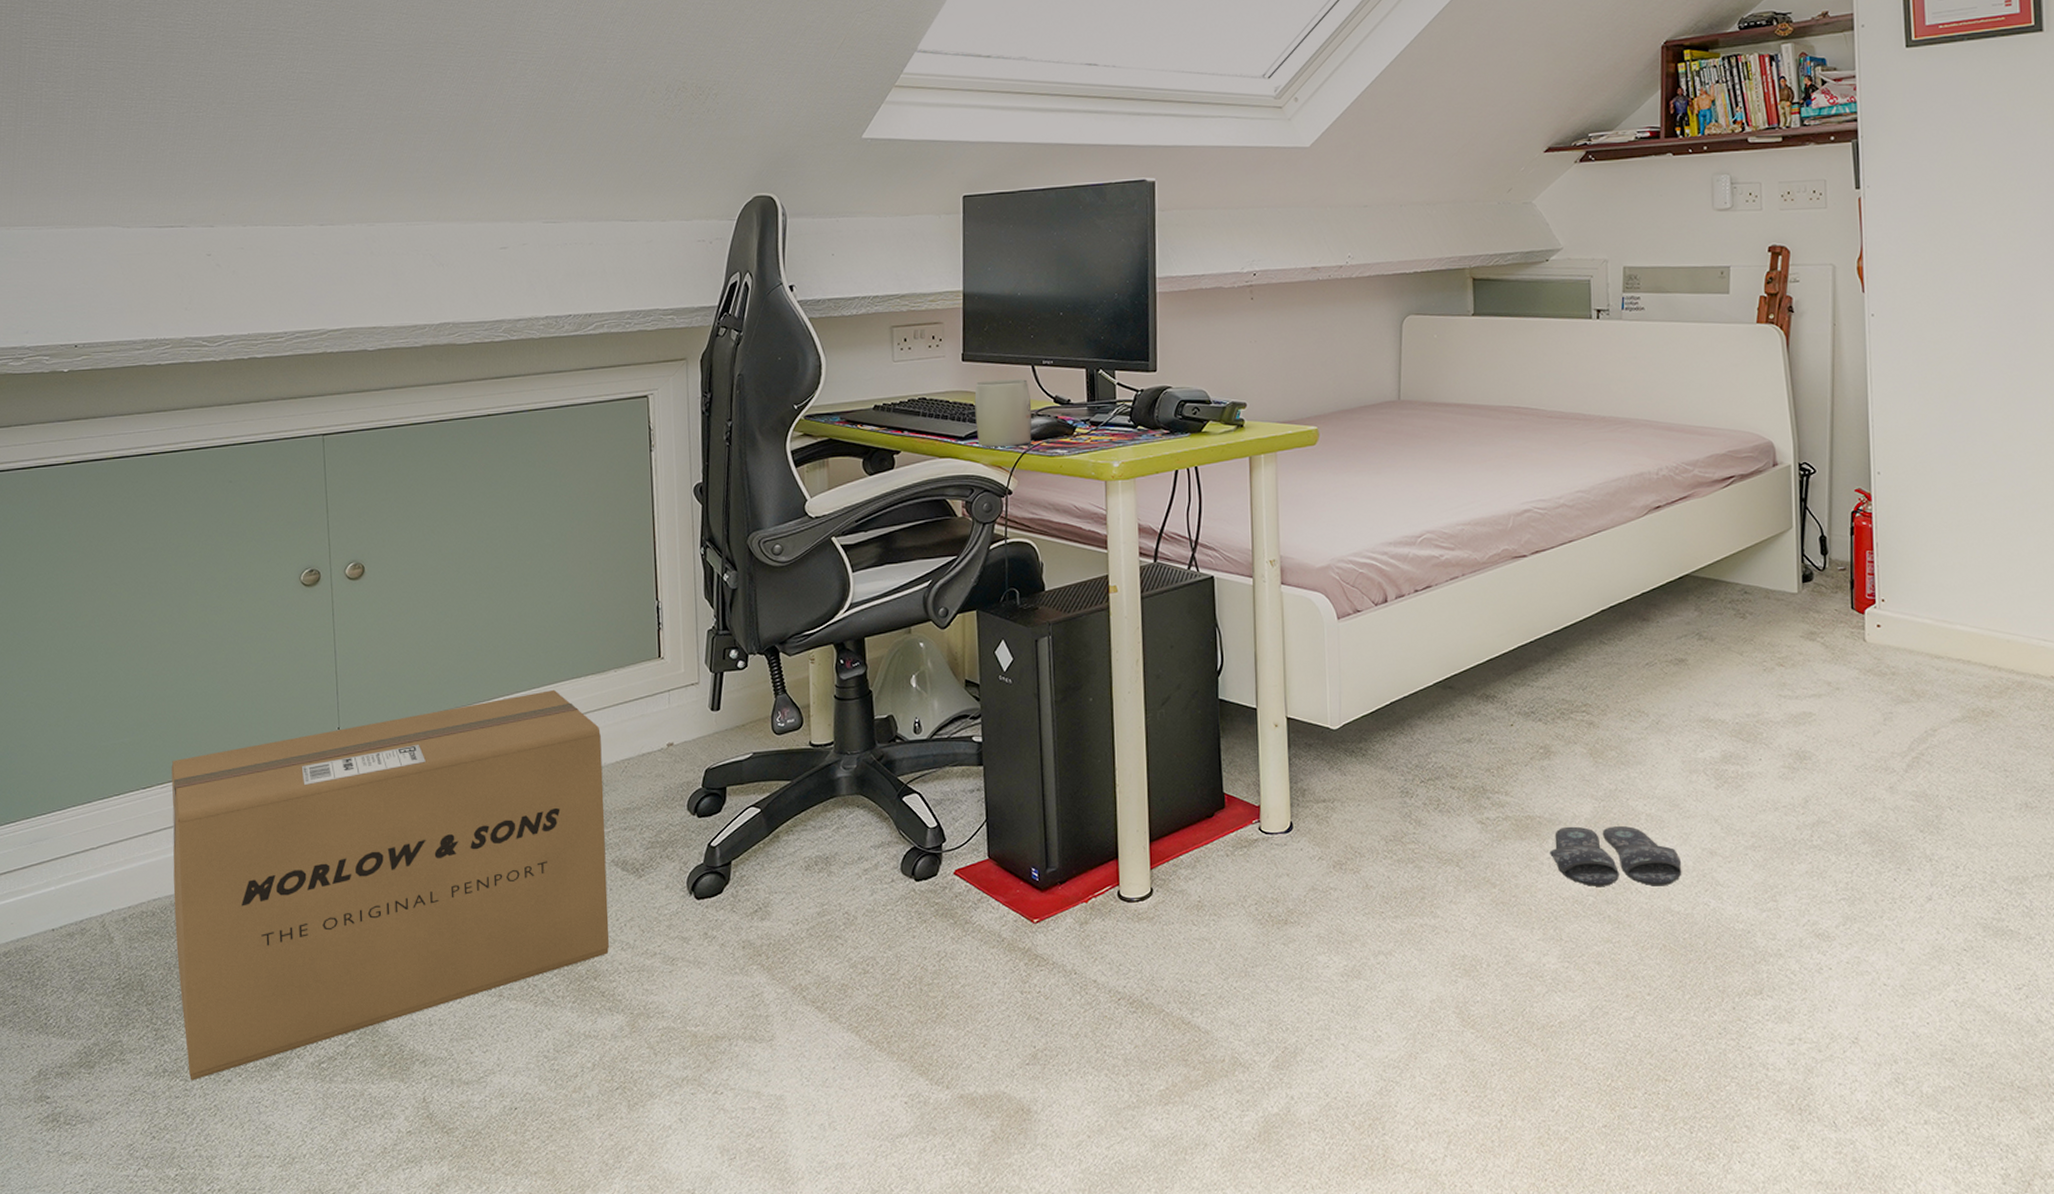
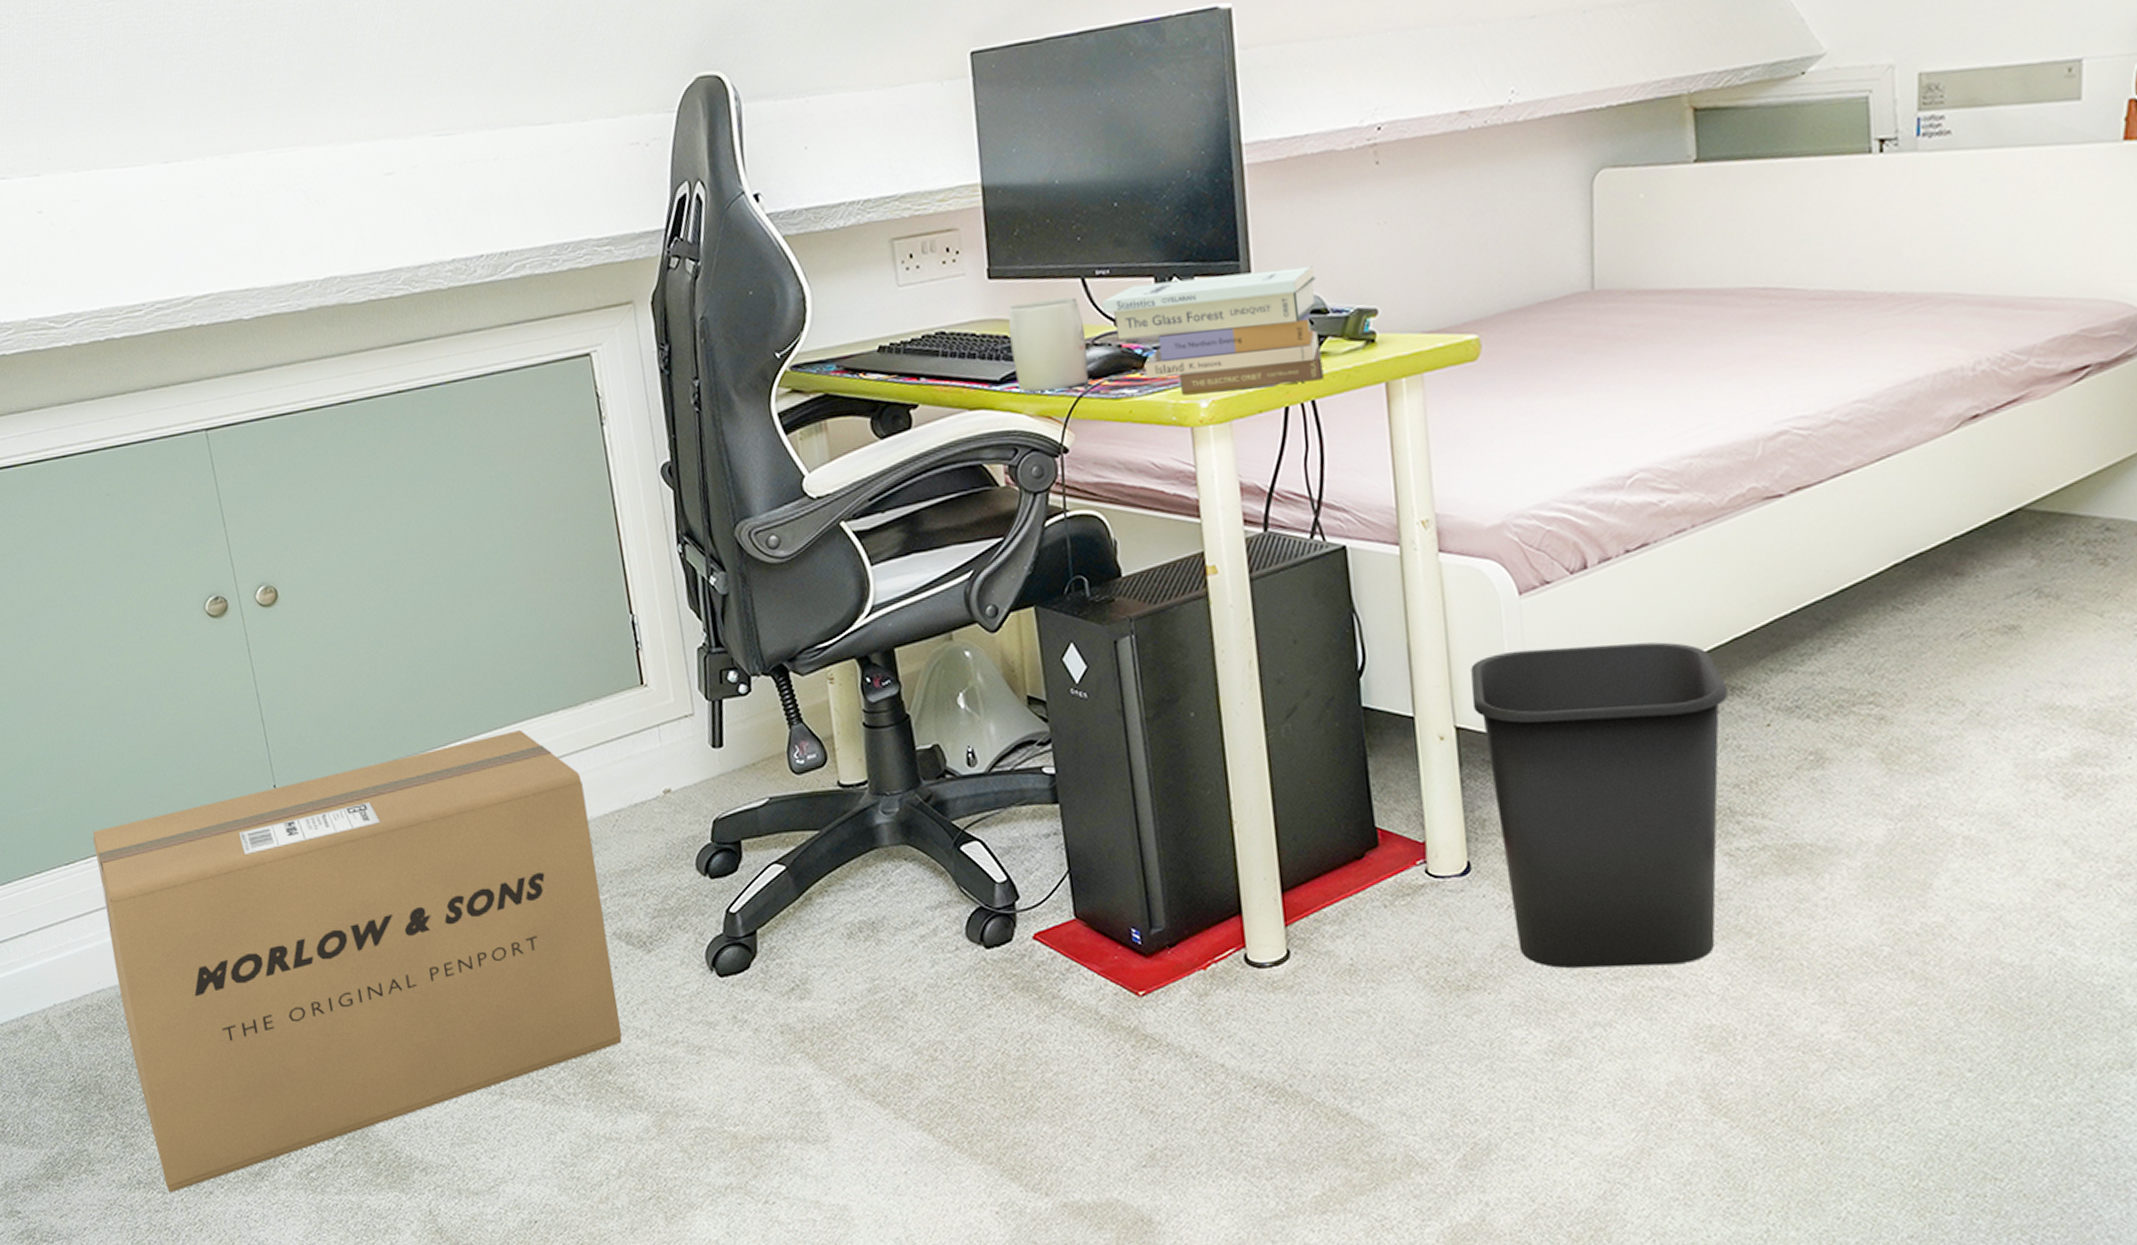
books: none [1045,369,1205,457] -> present [1101,266,1324,396]
waste bin: none [1300,659,1484,908] -> present [1471,642,1729,968]
slippers: present [1549,826,1681,886] -> none [1825,853,2014,933]

